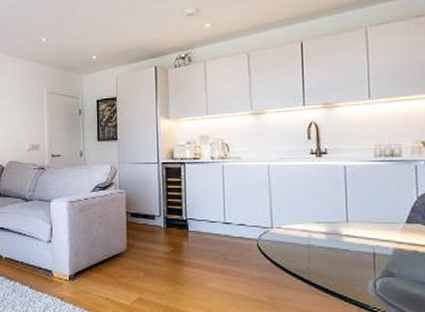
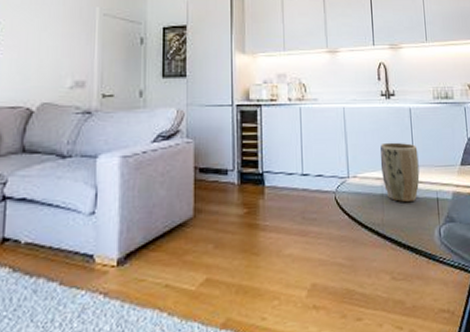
plant pot: none [307,198,353,253] -> present [380,142,420,202]

